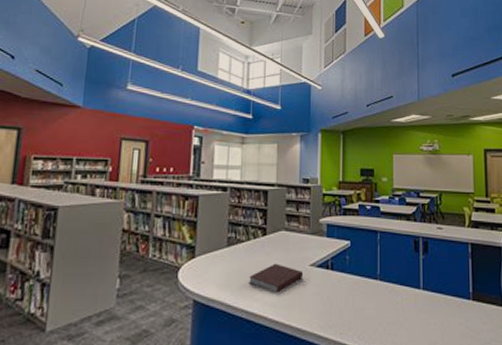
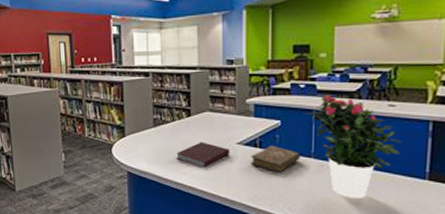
book: none [323,267,367,297] -> present [251,145,300,173]
potted flower: none [372,216,450,322] -> present [305,94,403,198]

